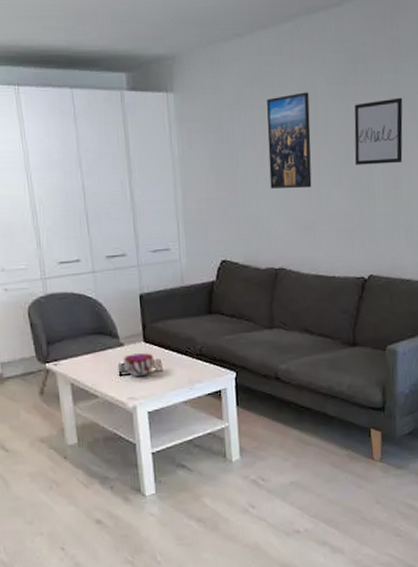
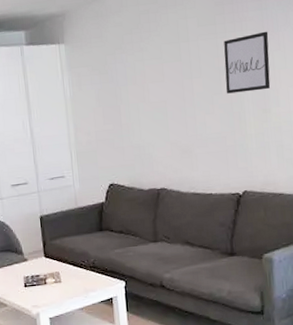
decorative bowl: present [124,352,155,377] -> none [28,266,54,288]
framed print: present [267,92,312,189] -> none [145,34,188,119]

